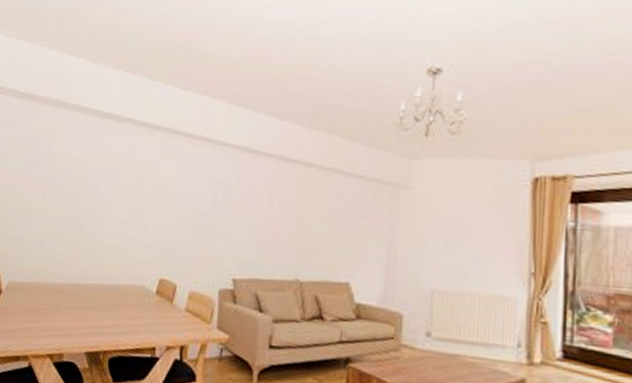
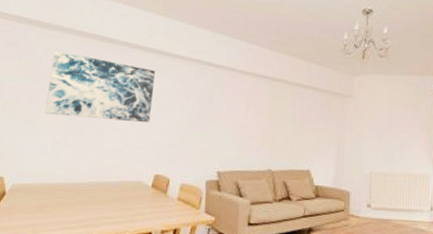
wall art: none [41,129,161,217] -> present [45,50,155,123]

